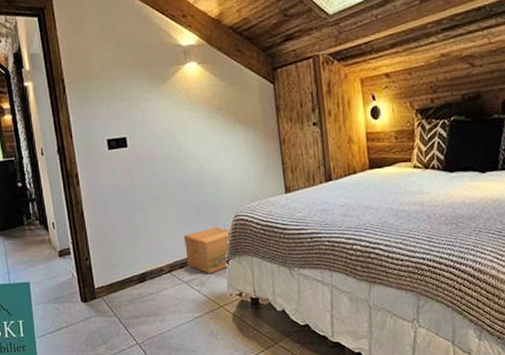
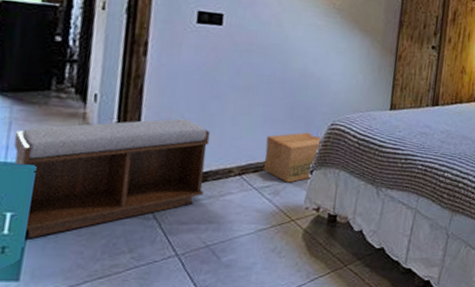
bench: none [10,231,146,338] -> present [14,118,211,238]

